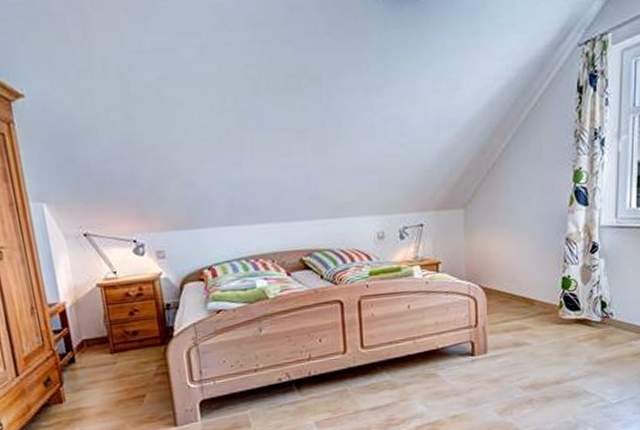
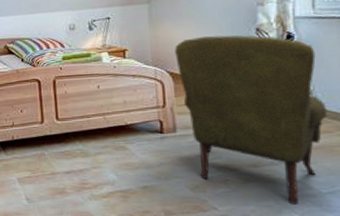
armchair: none [489,245,621,418] -> present [175,35,328,205]

